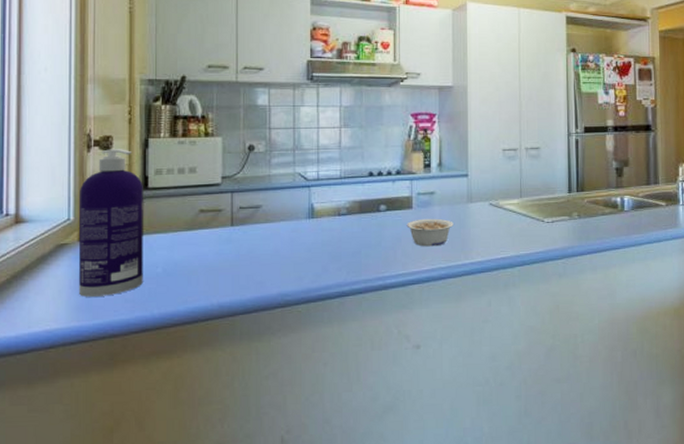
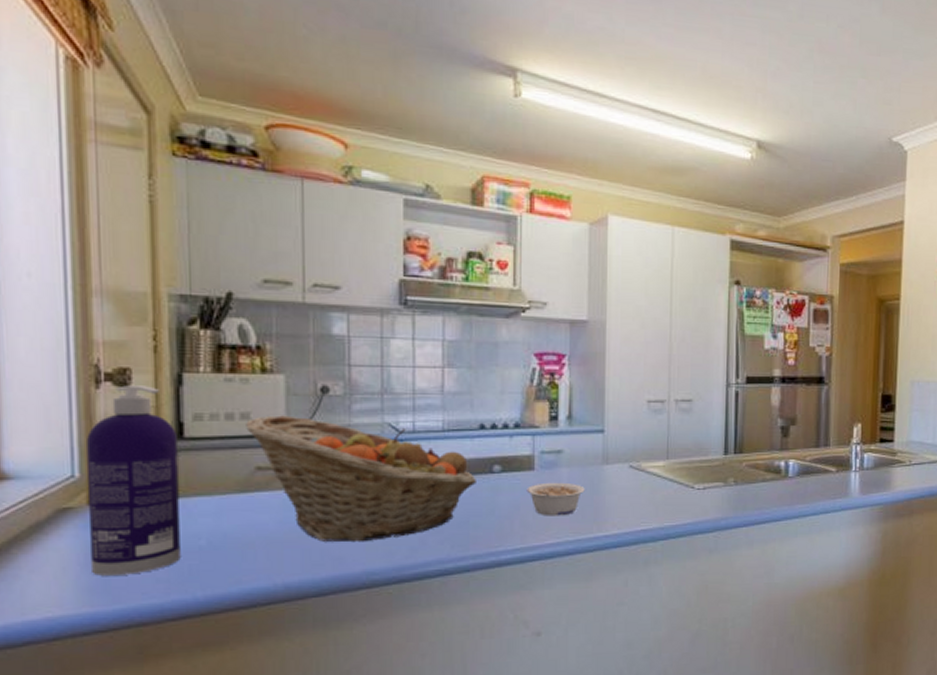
fruit basket: none [193,169,367,270] -> present [246,415,476,543]

